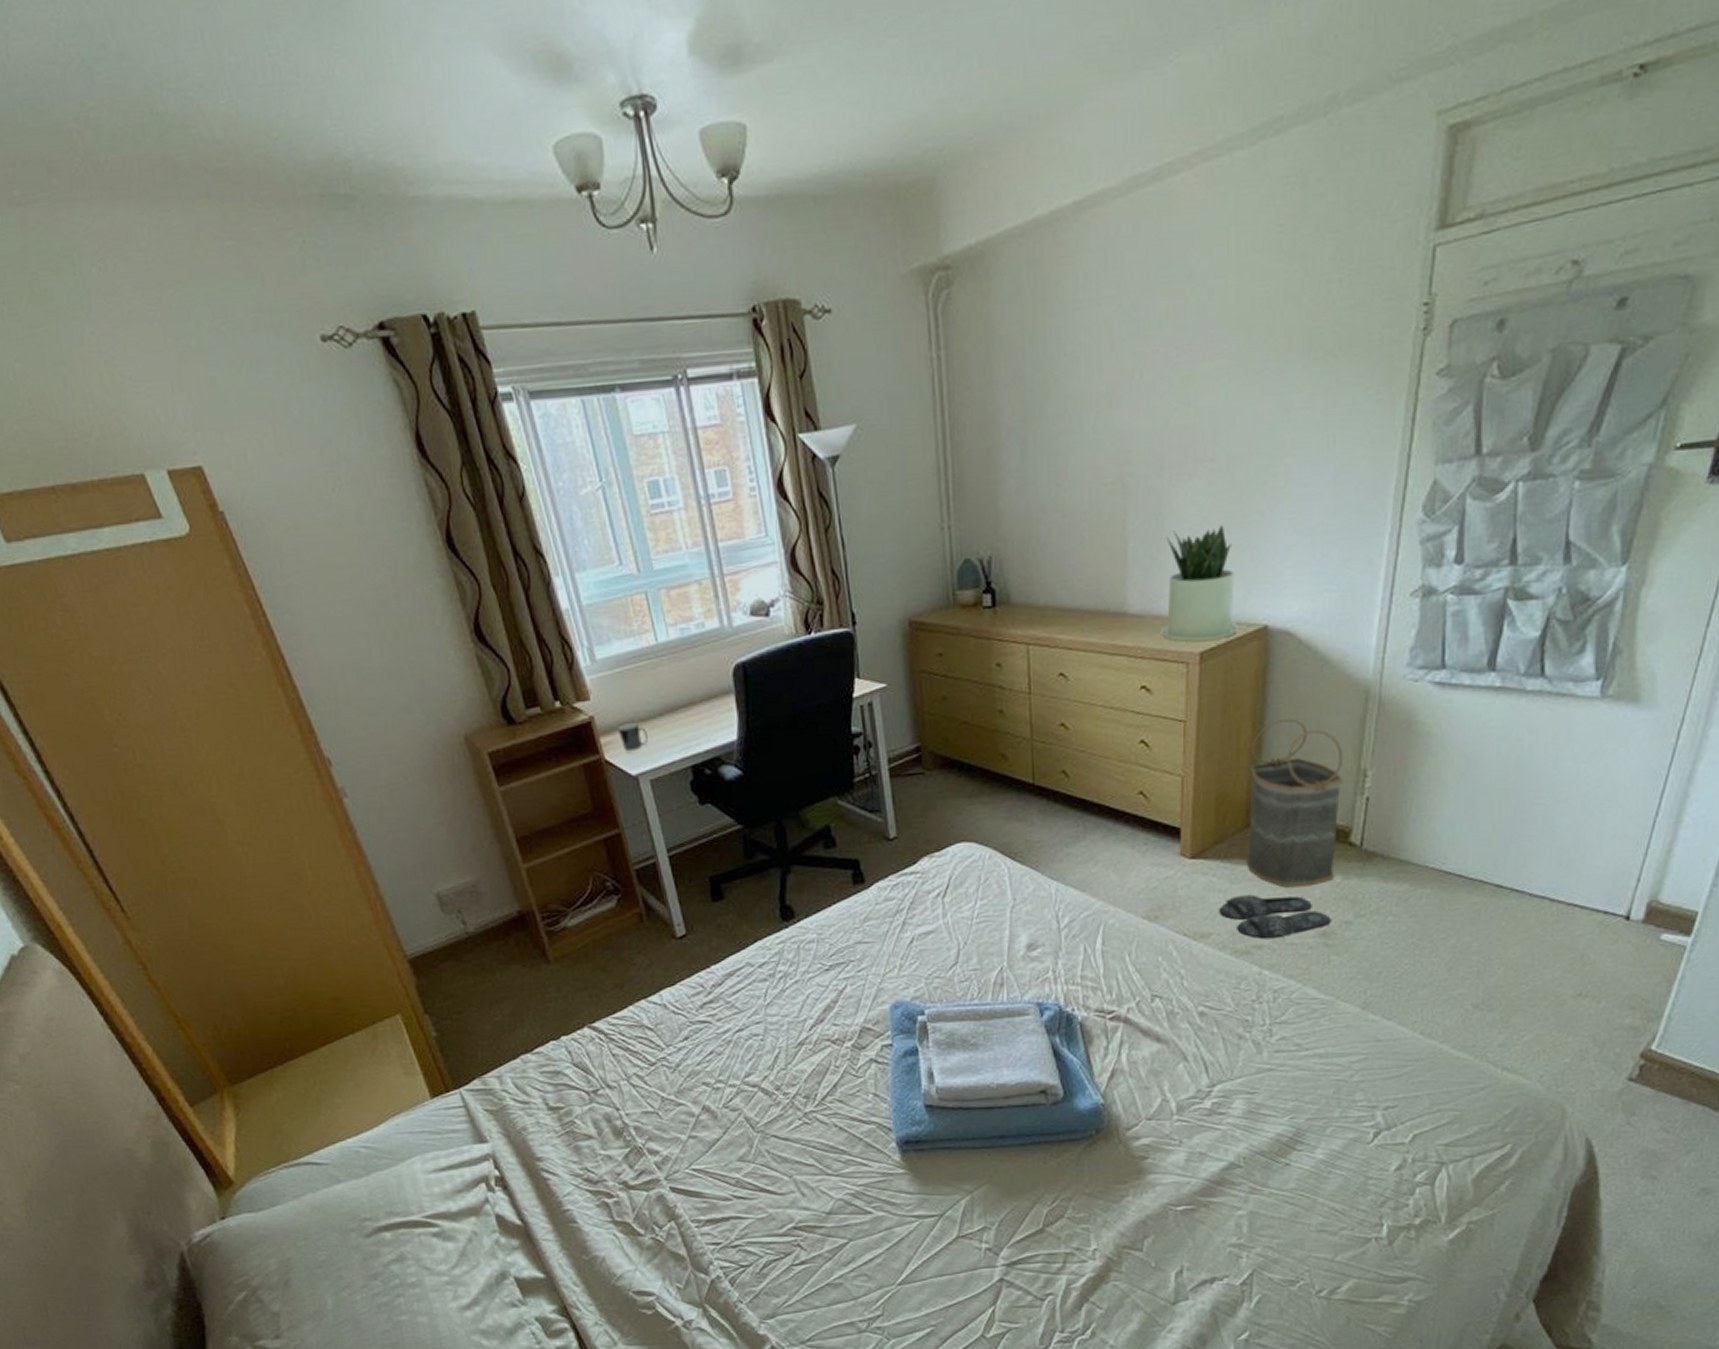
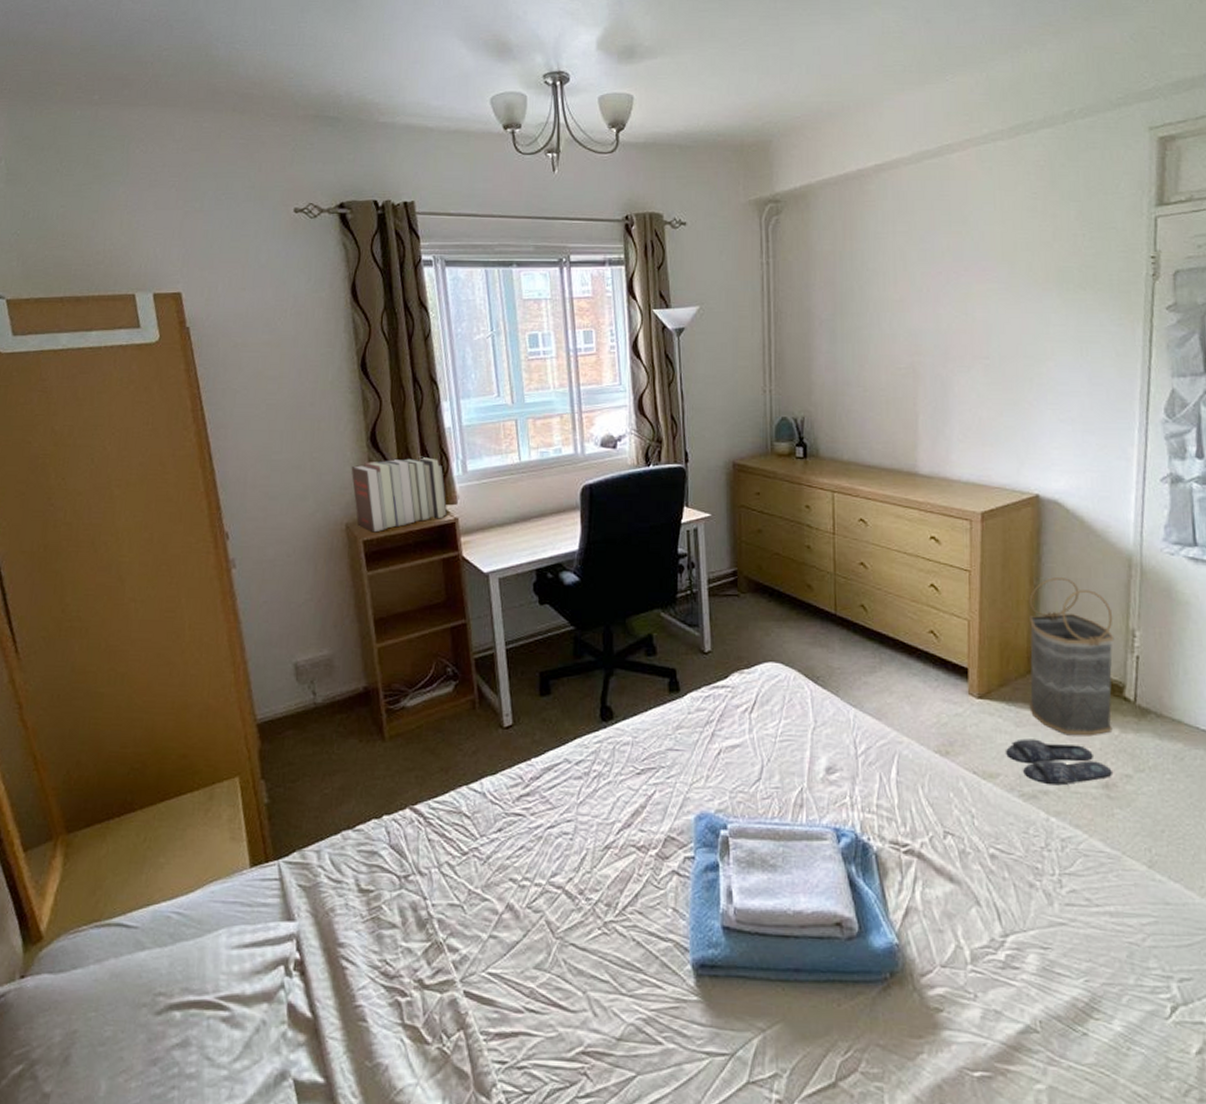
books: none [458,647,581,742] -> present [351,456,448,533]
mug: present [617,721,648,754] -> none [476,526,502,553]
planter: present [1161,525,1238,643] -> none [947,409,1014,504]

